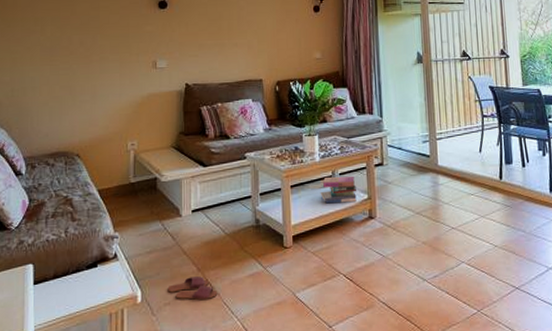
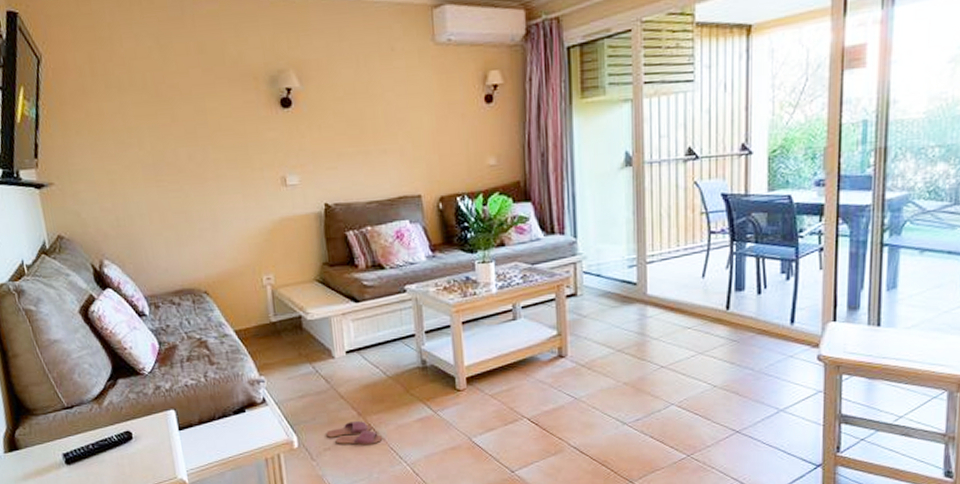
books: present [320,176,357,204] -> none [498,309,543,342]

